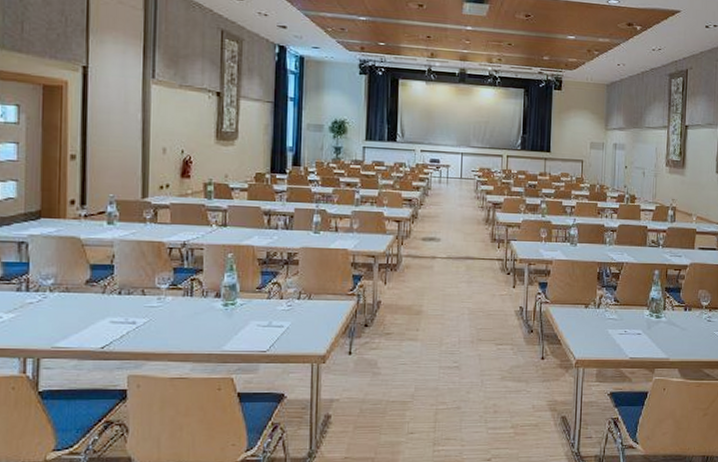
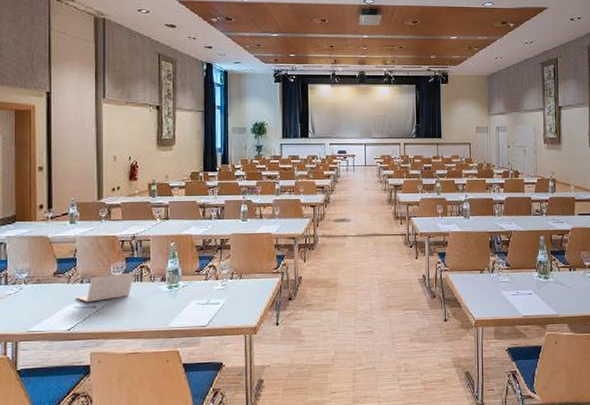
laptop: none [111,285,184,317] -> present [75,272,135,302]

